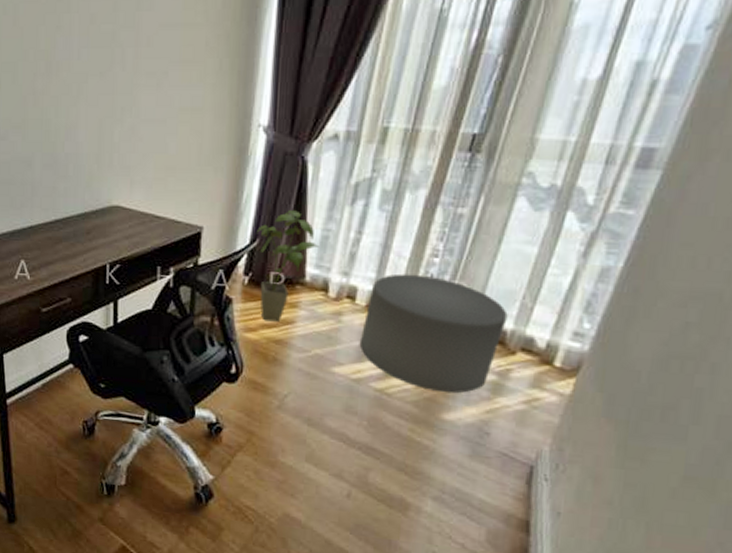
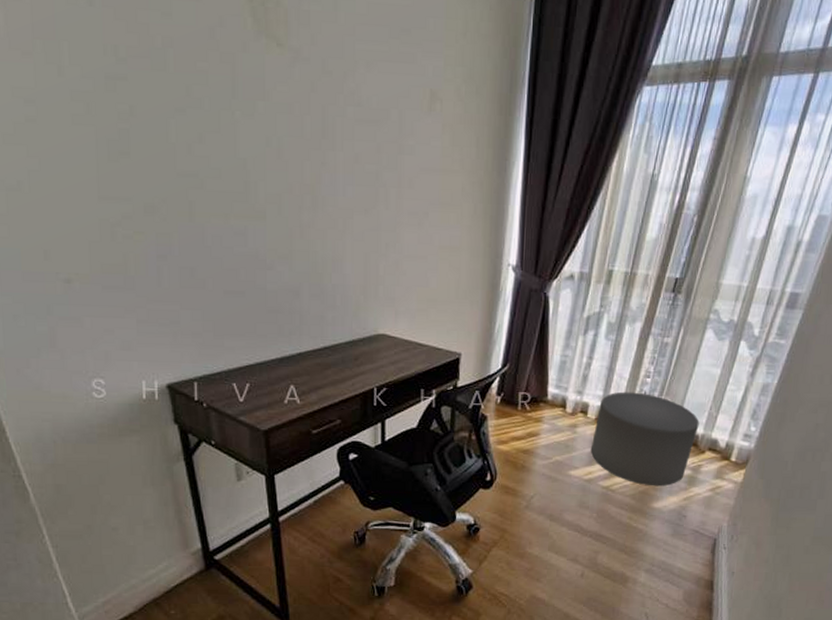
house plant: present [257,210,319,322] -> none [507,339,559,435]

